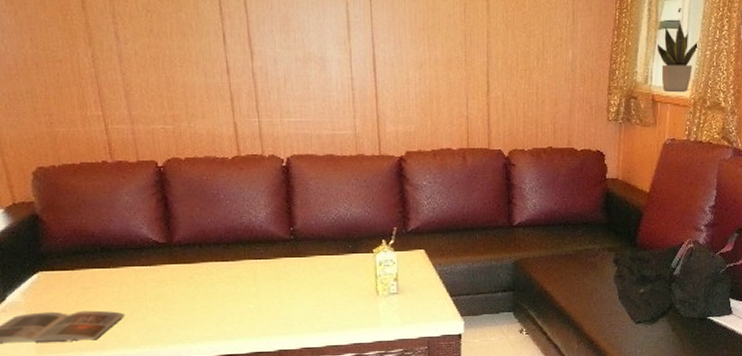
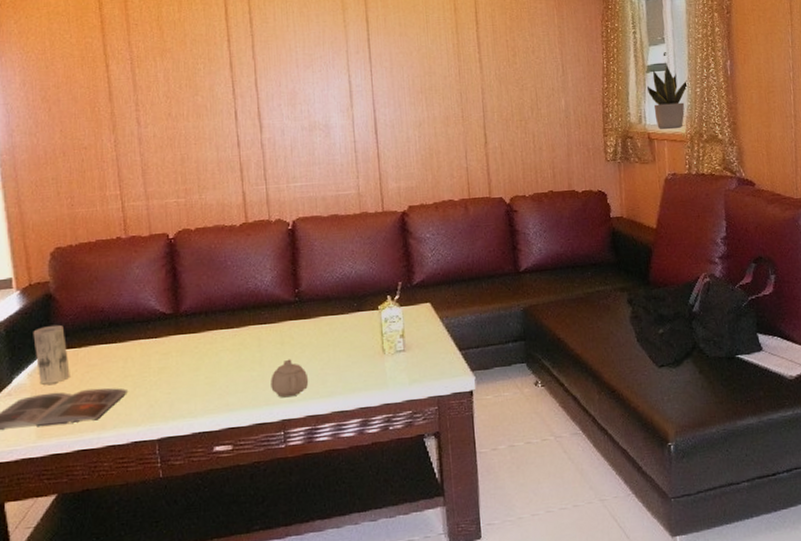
candle: none [22,246,65,304] -> present [33,324,70,385]
teapot: none [267,294,305,330] -> present [271,359,309,398]

